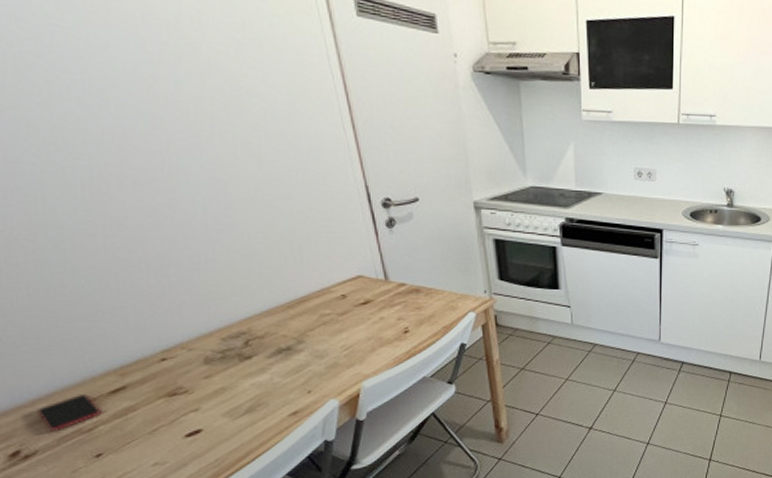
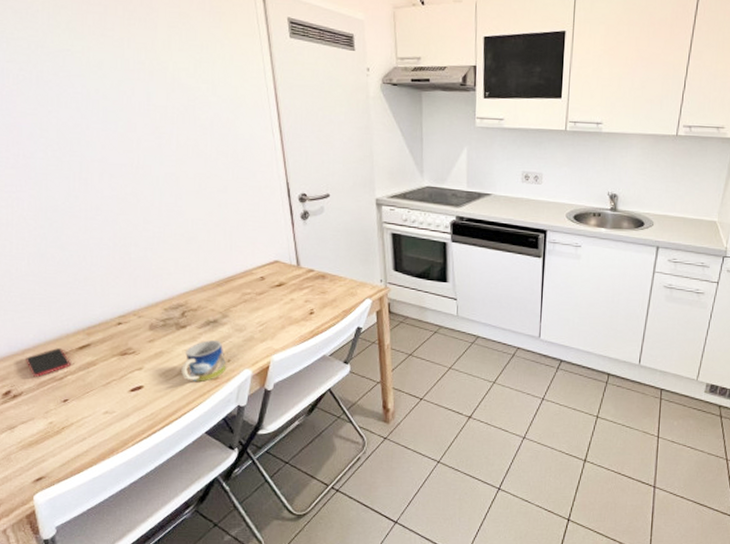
mug: none [250,370,307,419] -> present [181,340,227,382]

